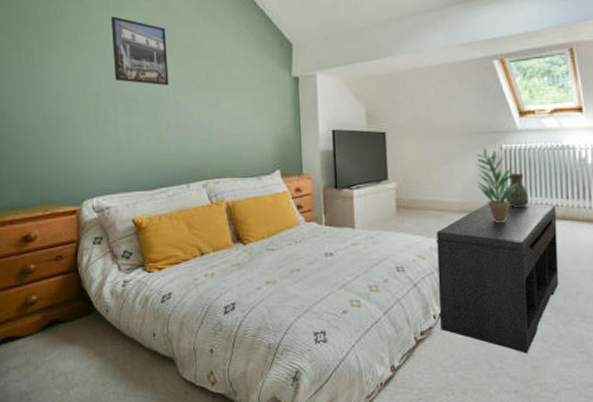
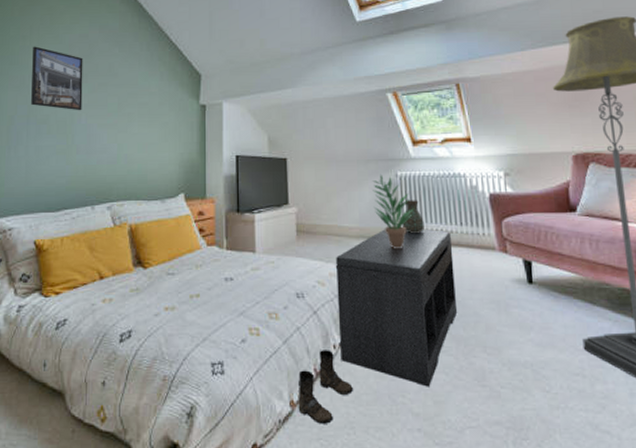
boots: none [398,320,452,386] -> present [297,350,353,424]

